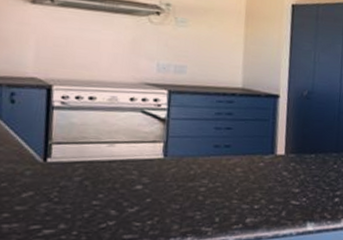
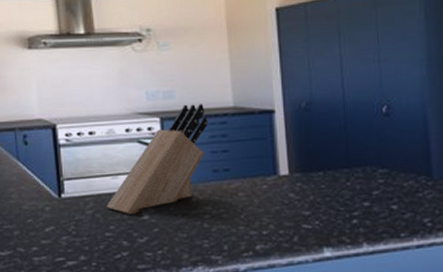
knife block: none [98,80,216,183] -> present [107,104,208,214]

